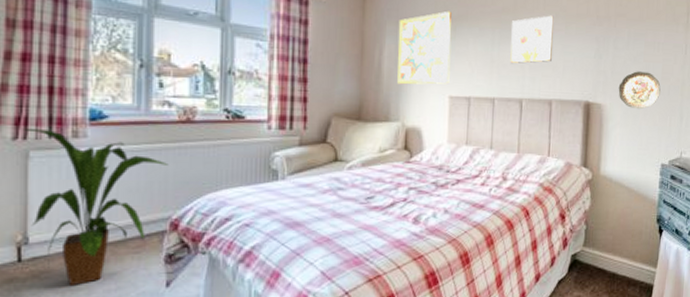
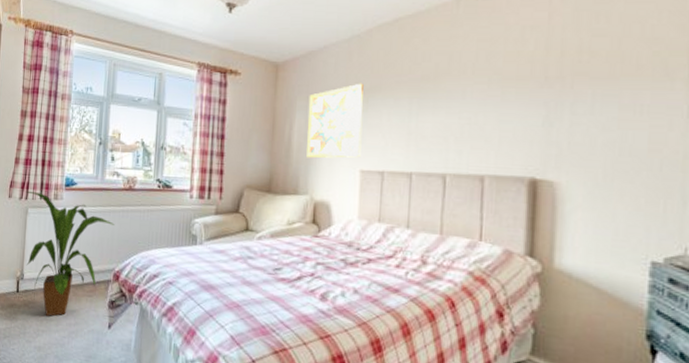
wall art: present [510,15,554,64] -> none [431,80,486,136]
decorative plate: present [618,71,661,110] -> none [579,141,647,190]

